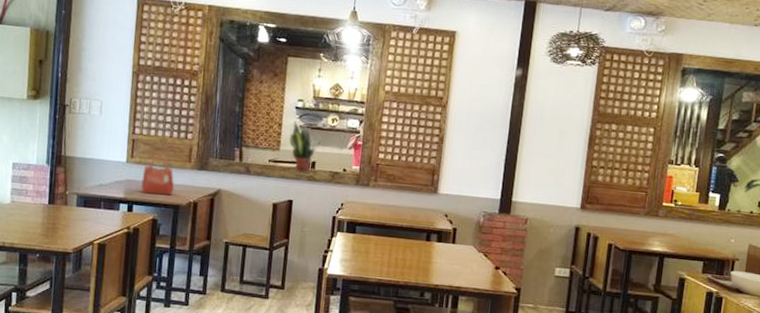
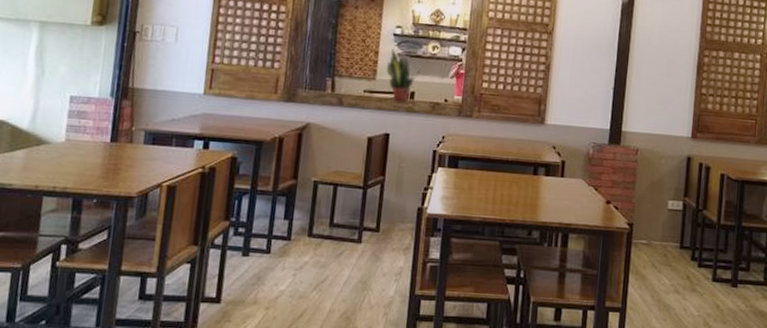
handbag: present [141,154,175,196] -> none [219,85,258,130]

